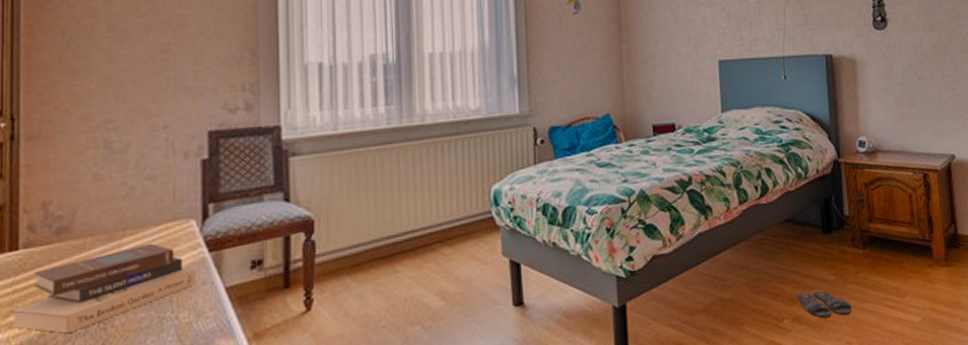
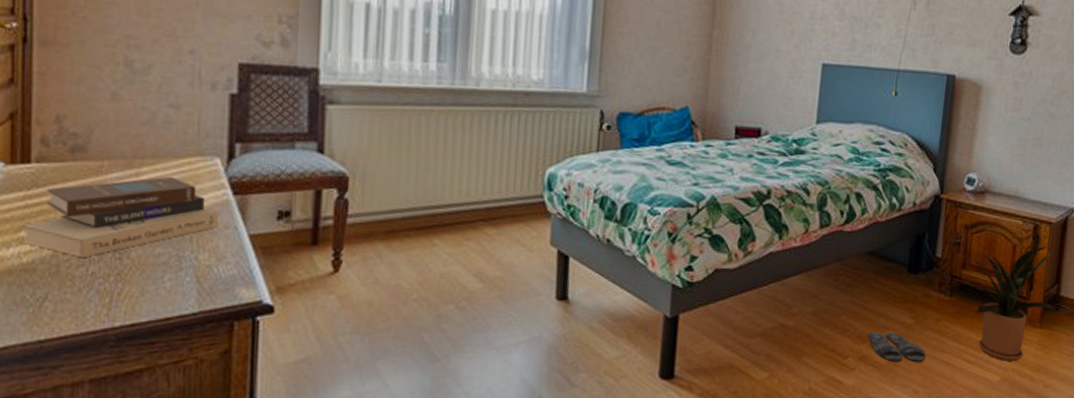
house plant: none [864,192,957,302] -> present [959,247,1056,361]

